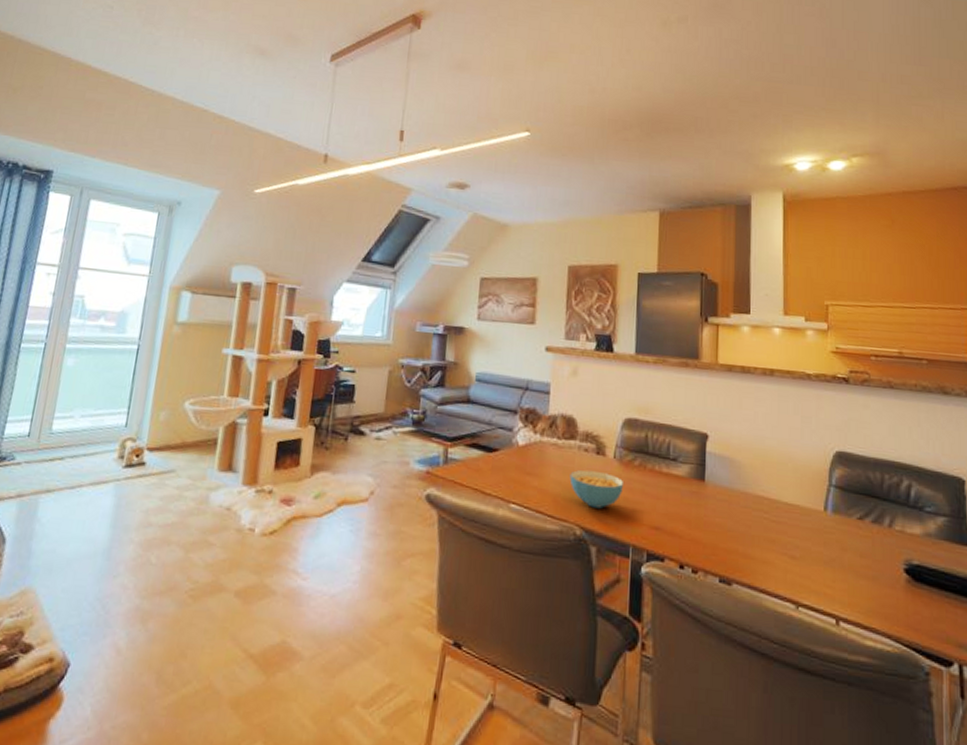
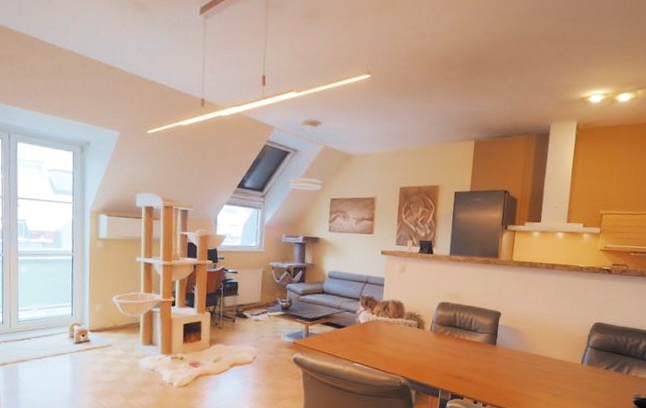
cereal bowl: present [569,470,624,509] -> none [397,339,437,365]

